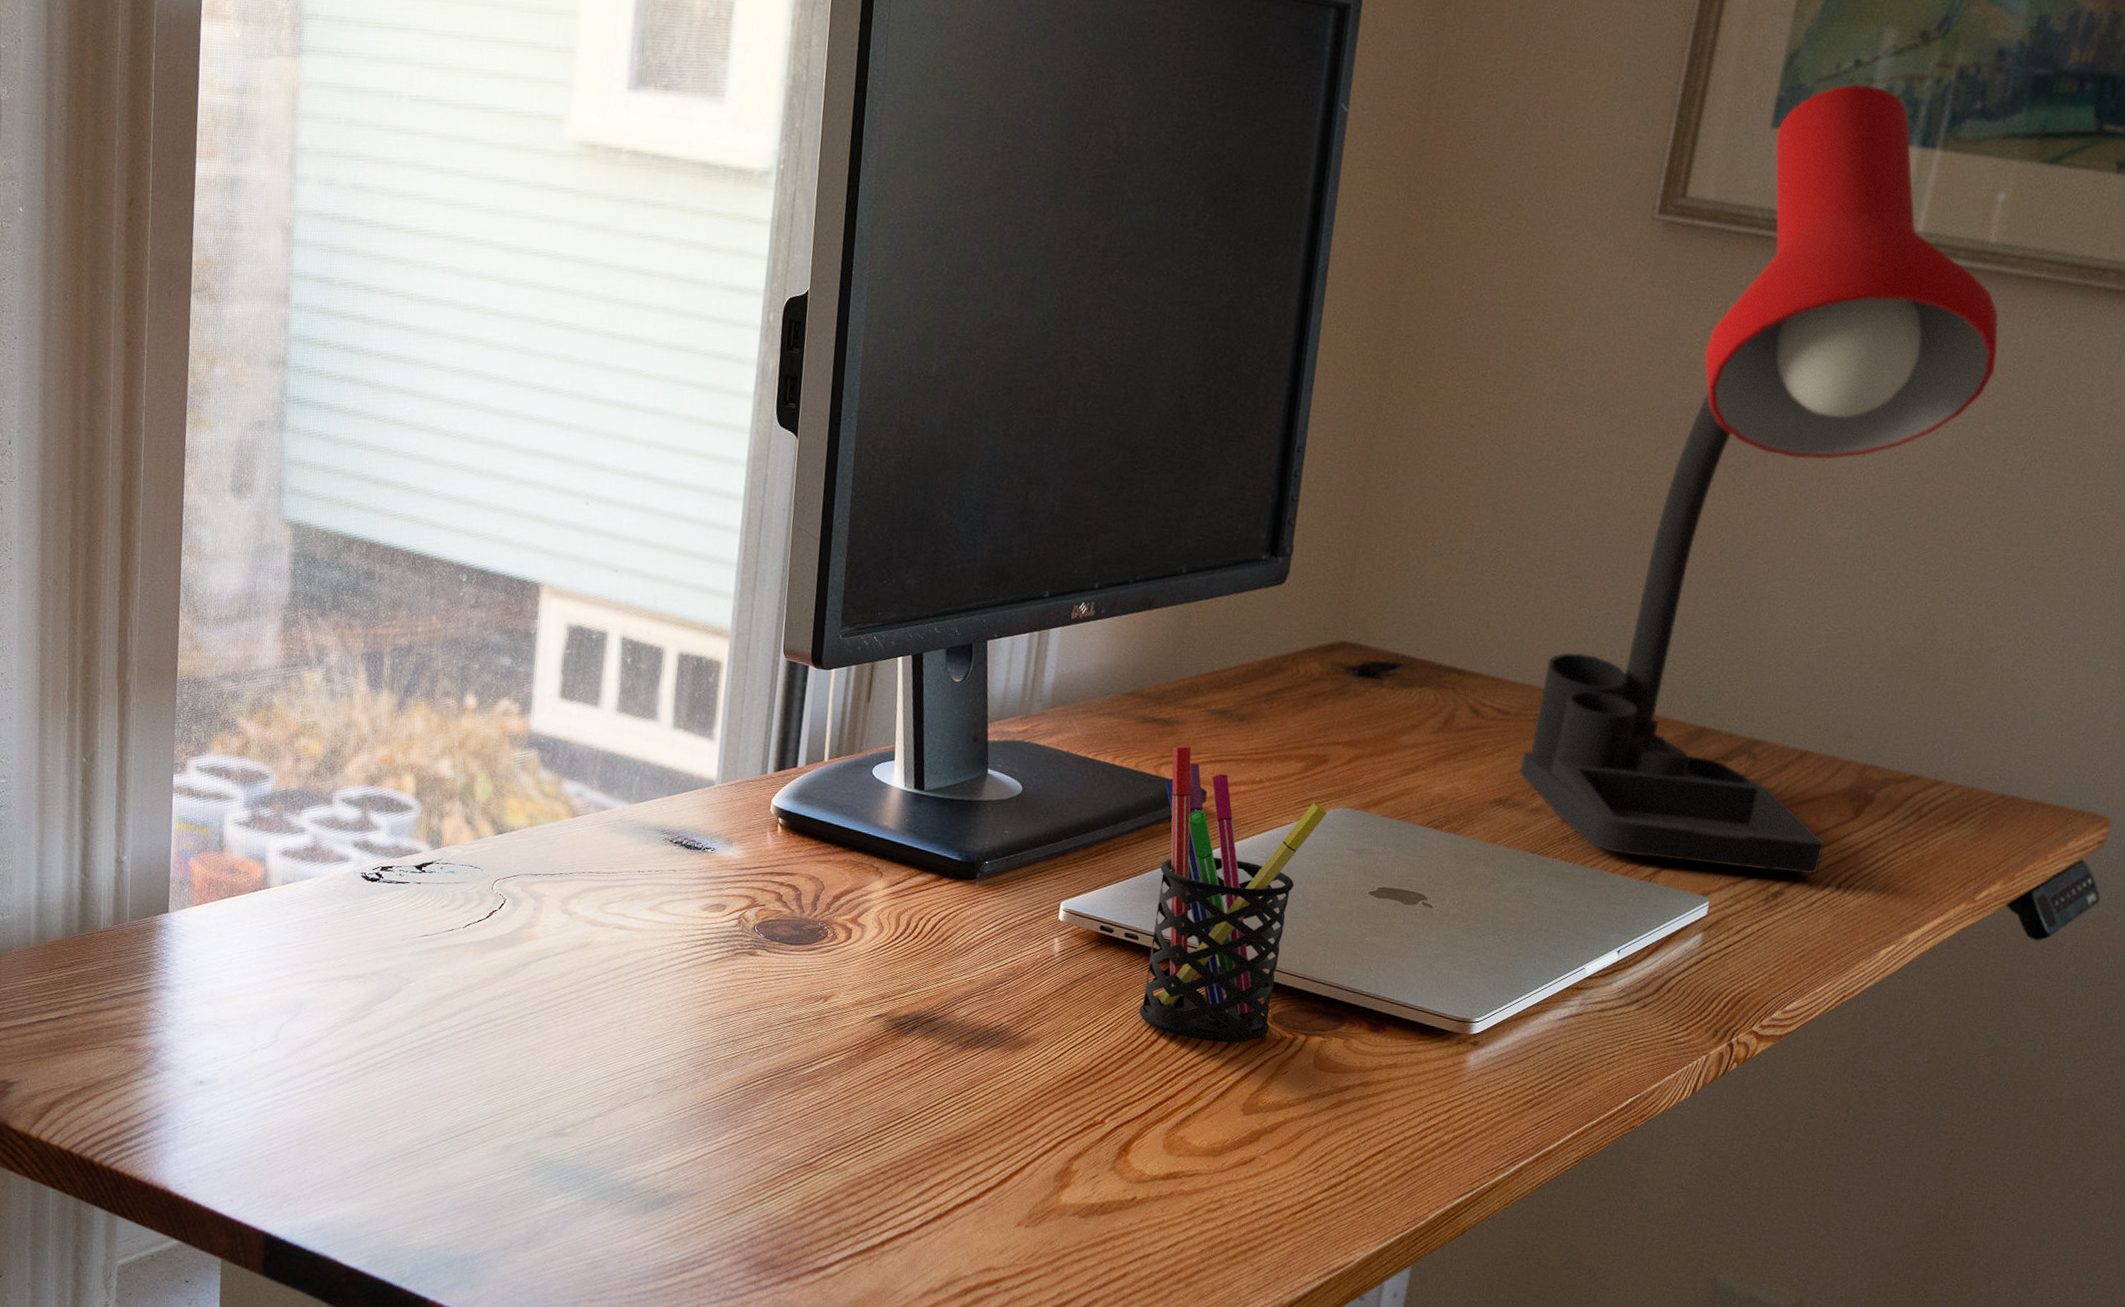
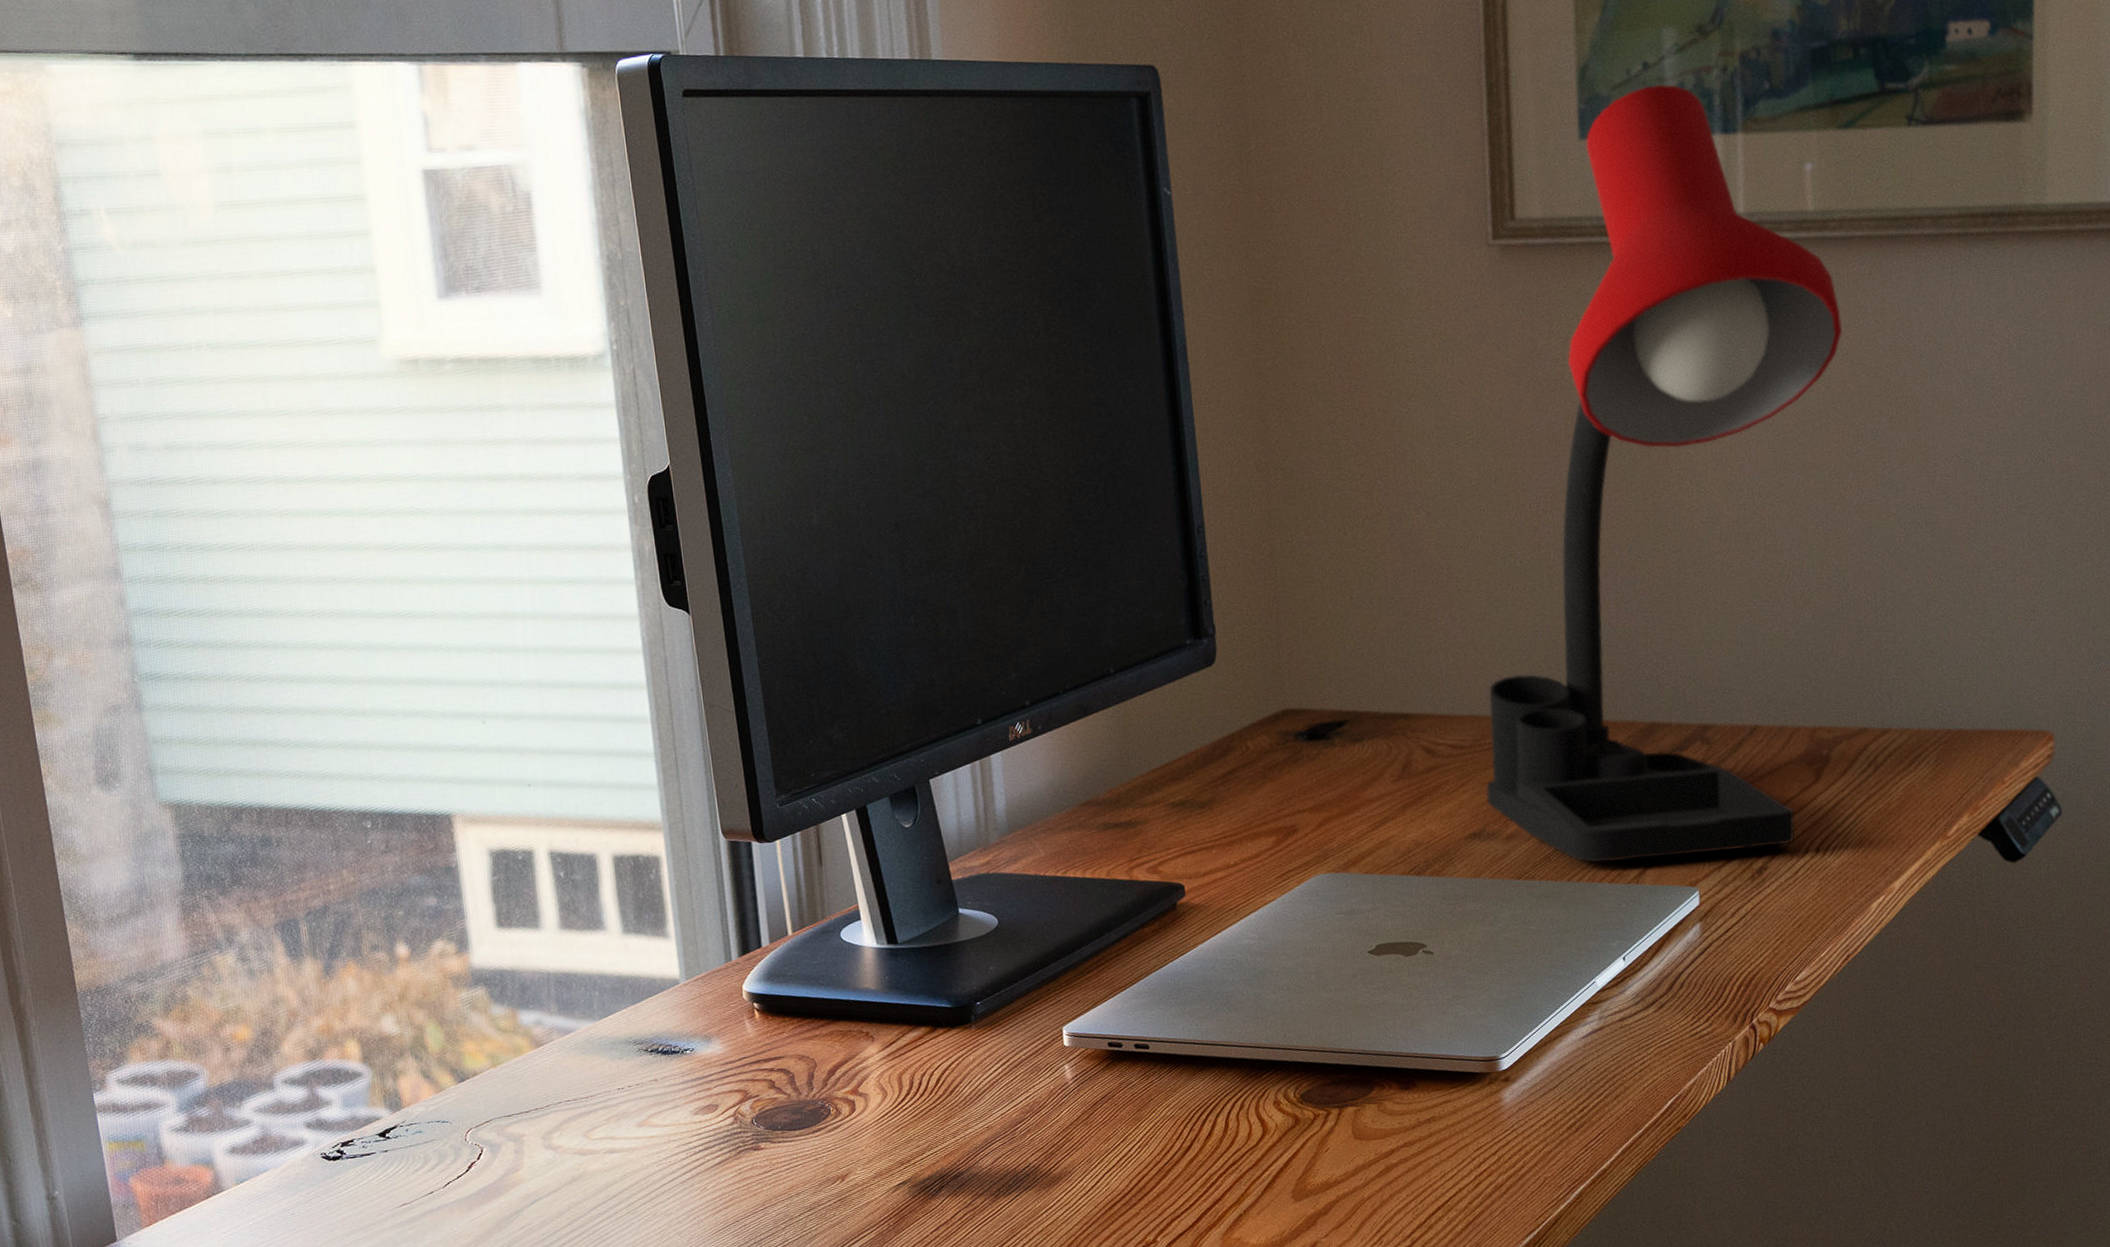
pen holder: present [1139,746,1328,1043] -> none [1140,844,1309,1137]

